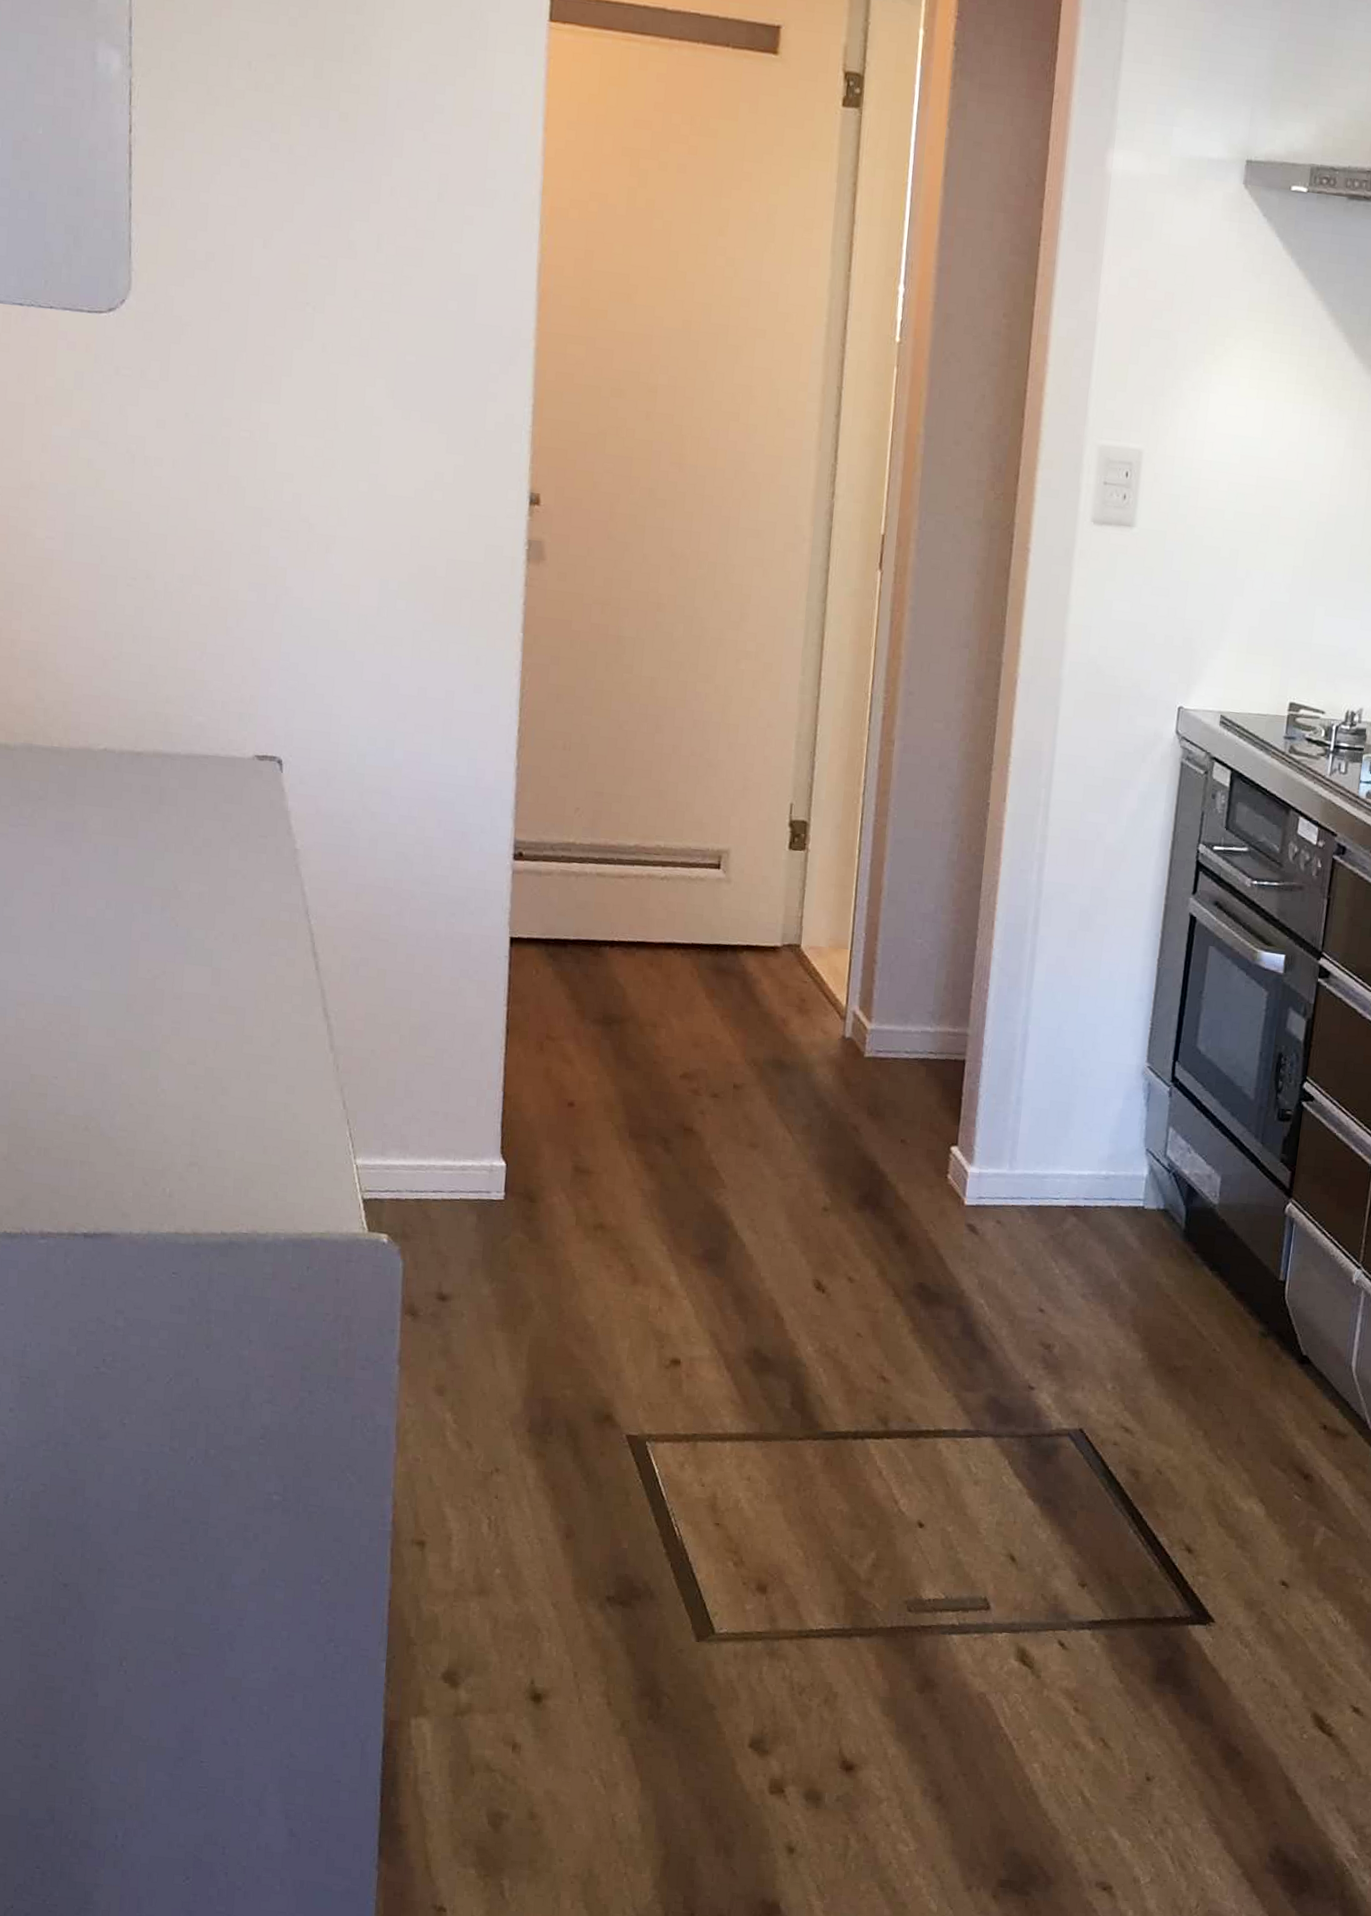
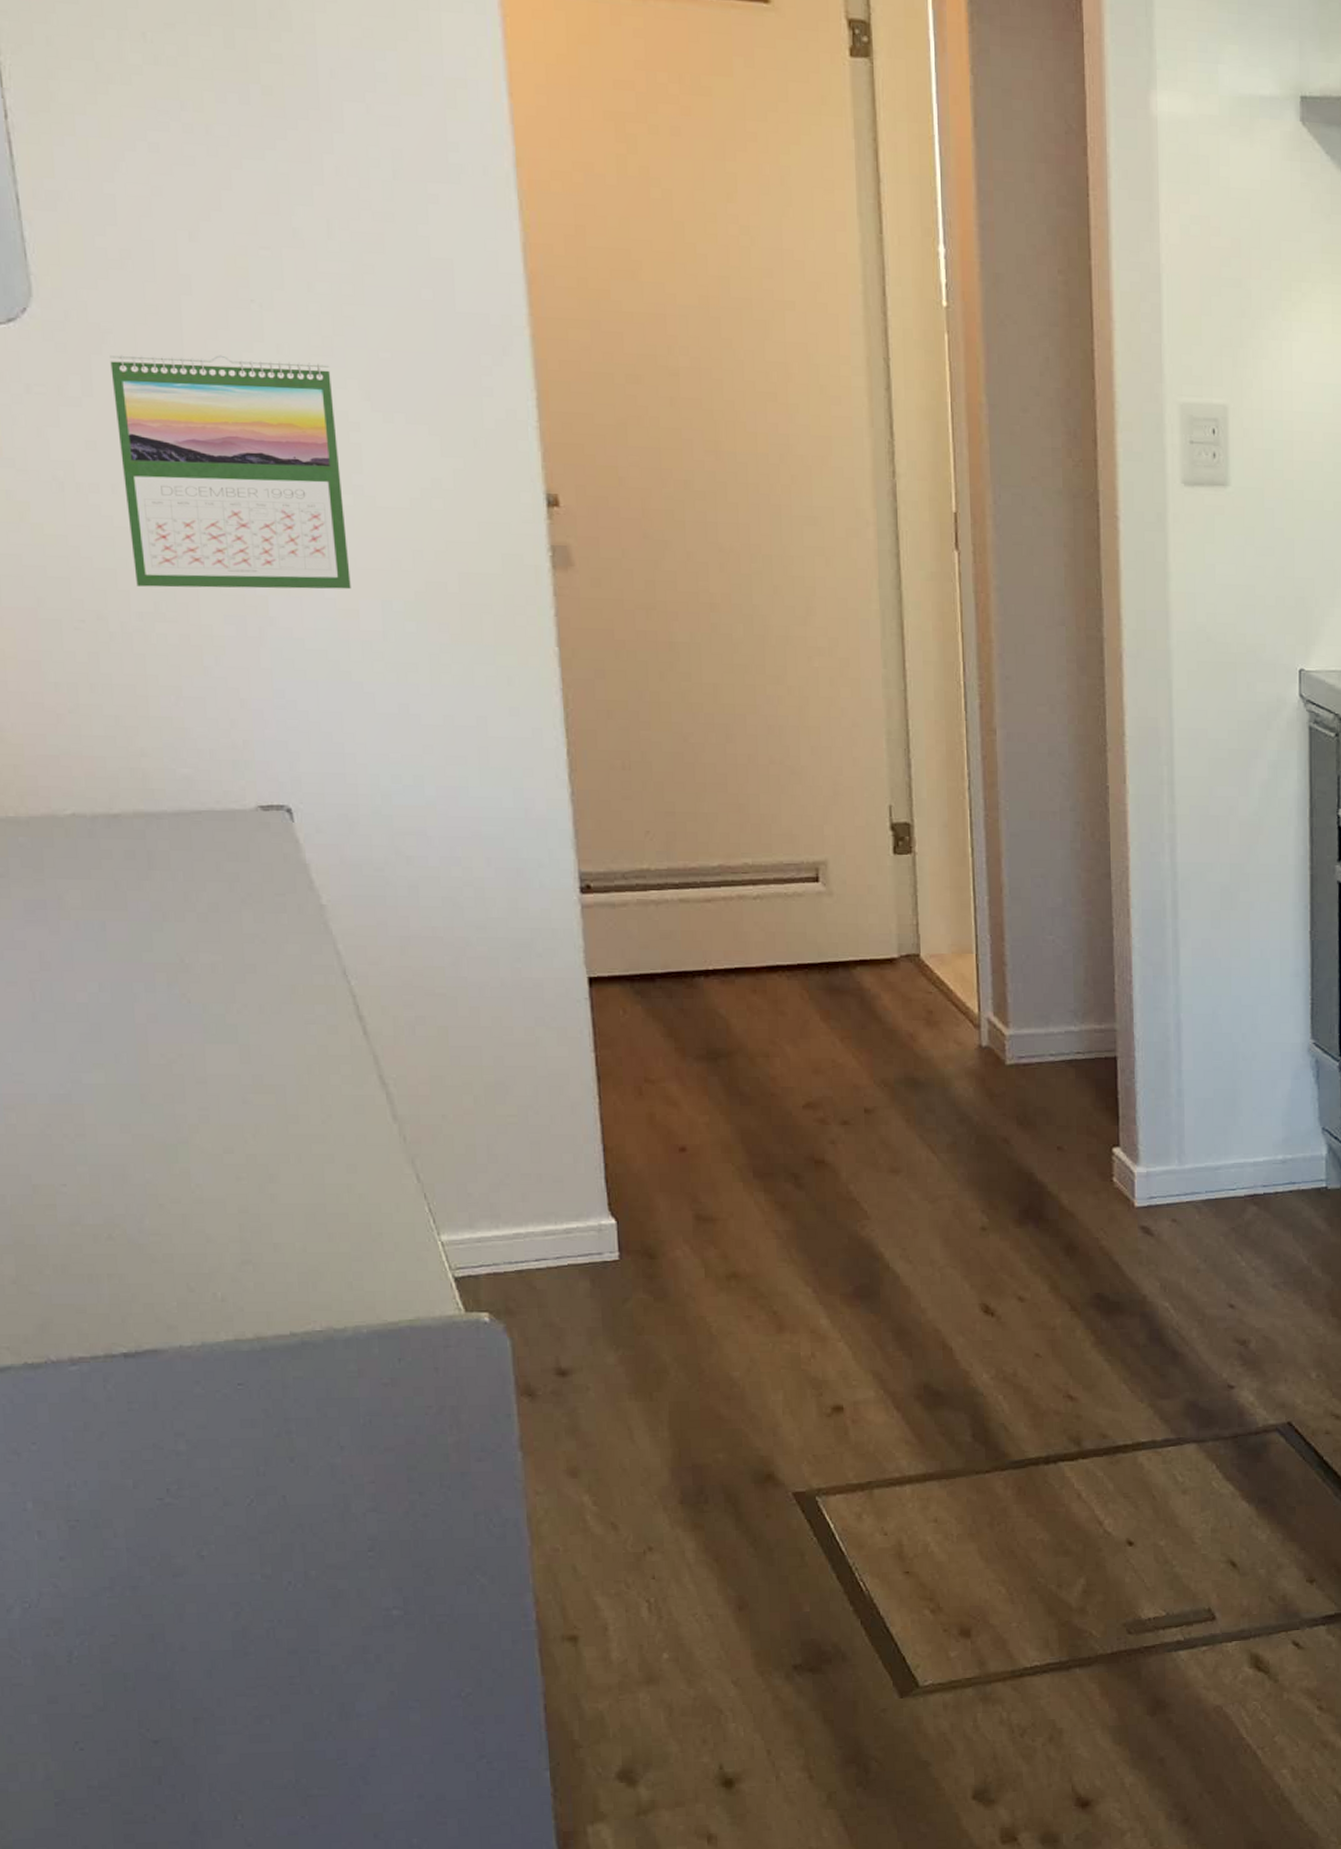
calendar: none [181,345,364,567] -> present [110,355,351,590]

